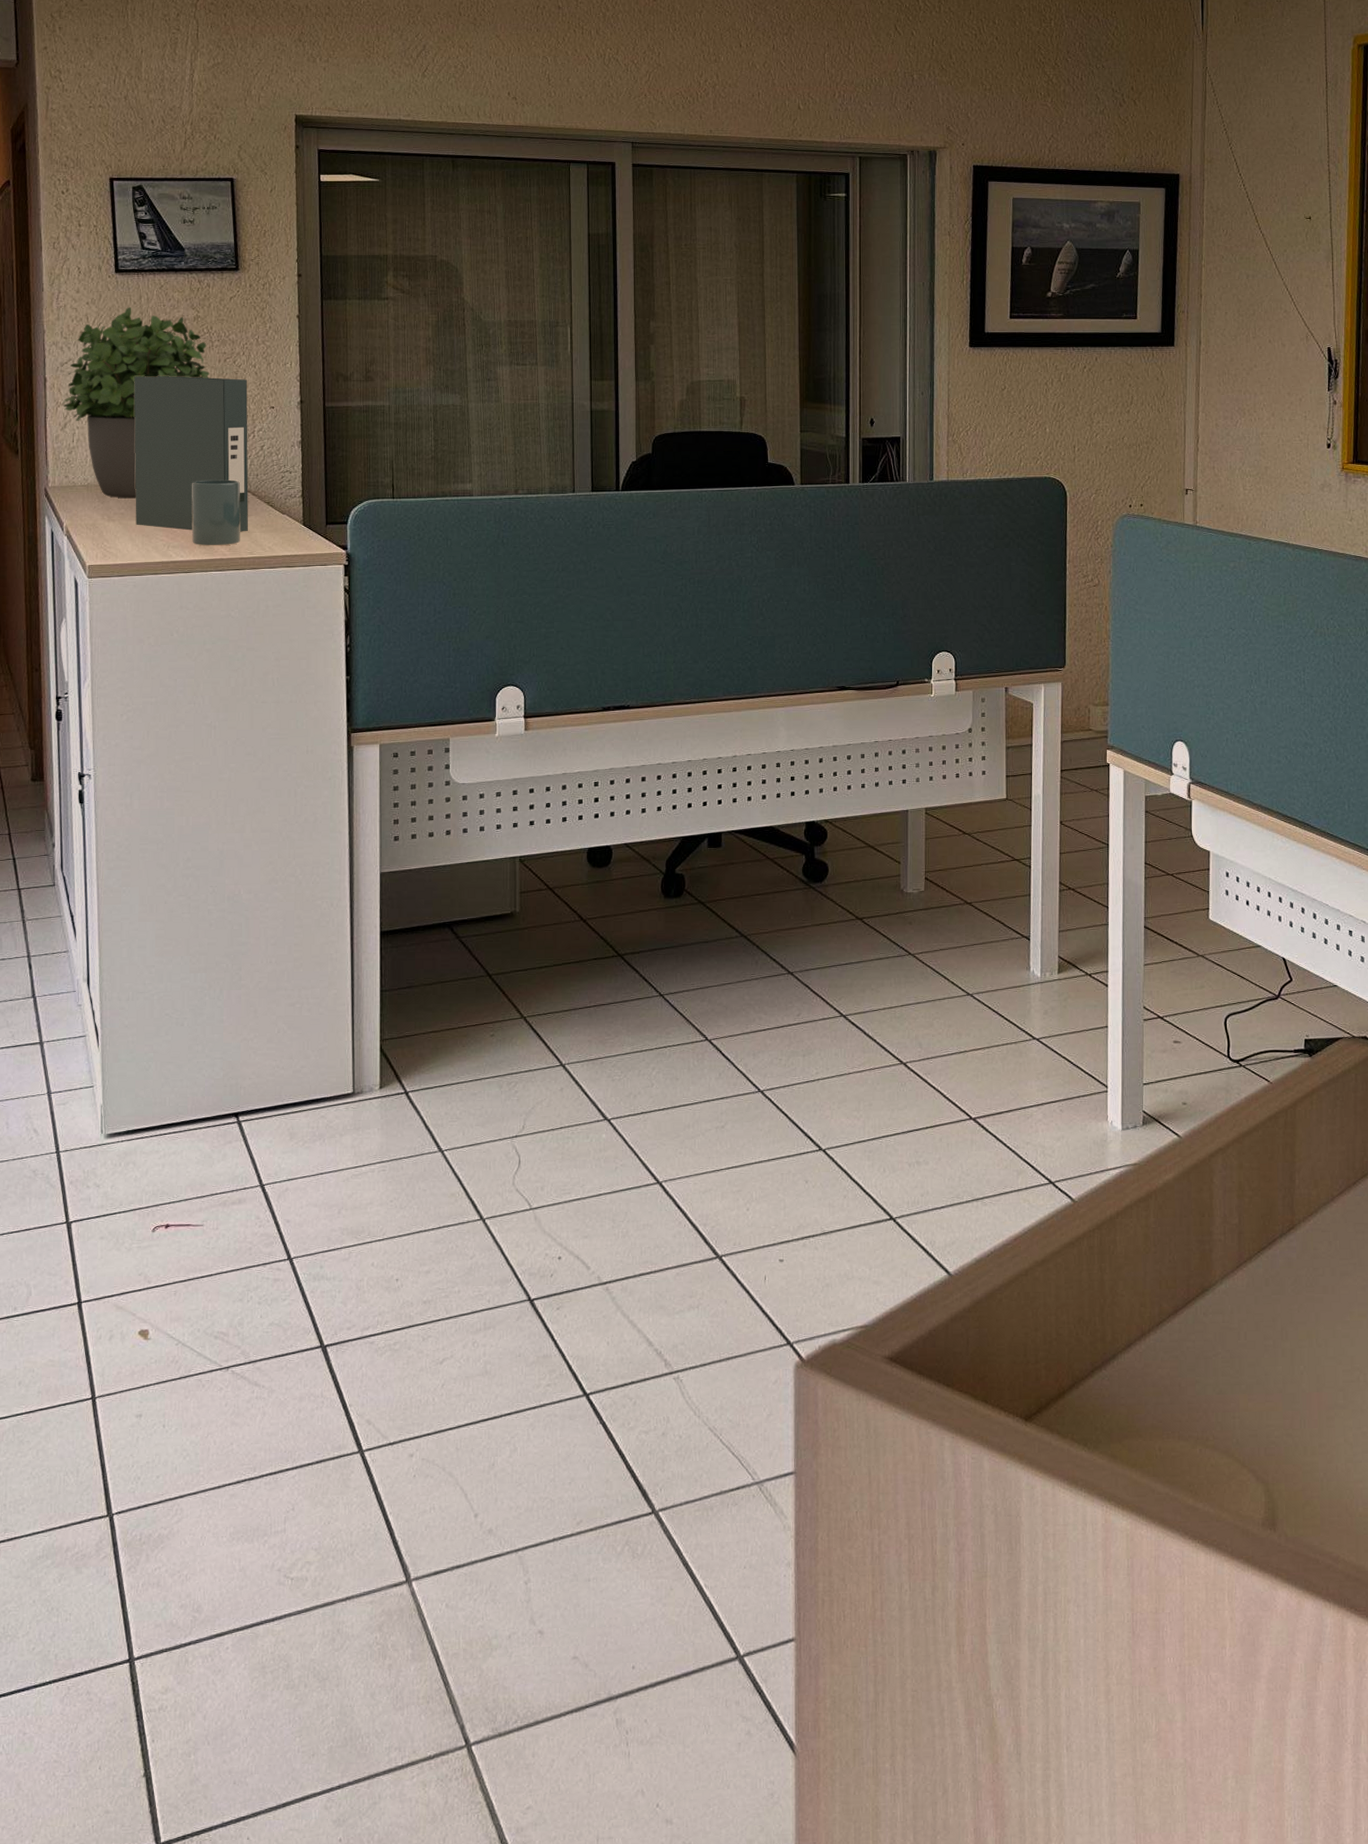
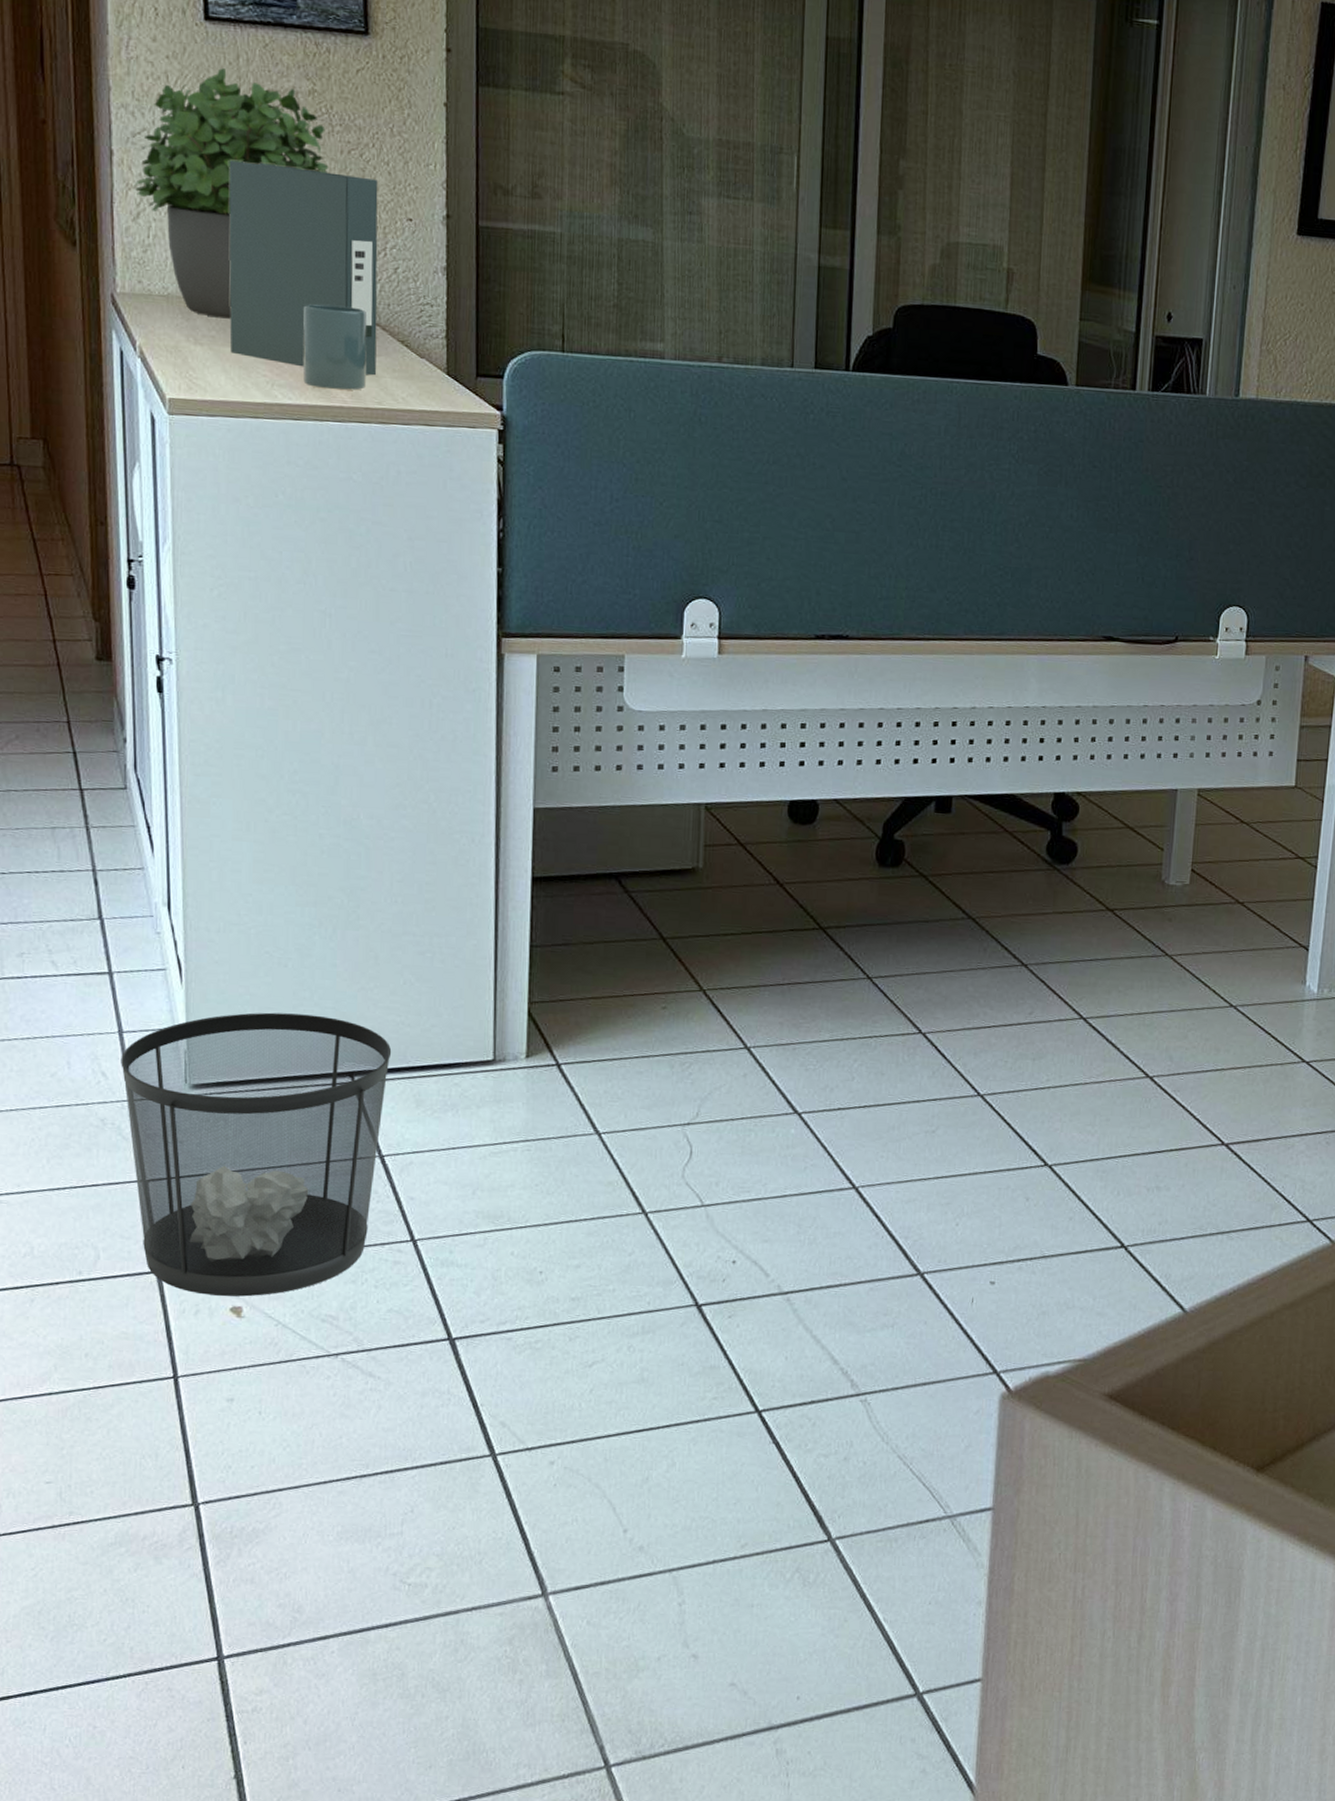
waste bin: none [49,1065,269,1321] -> present [121,1012,392,1297]

